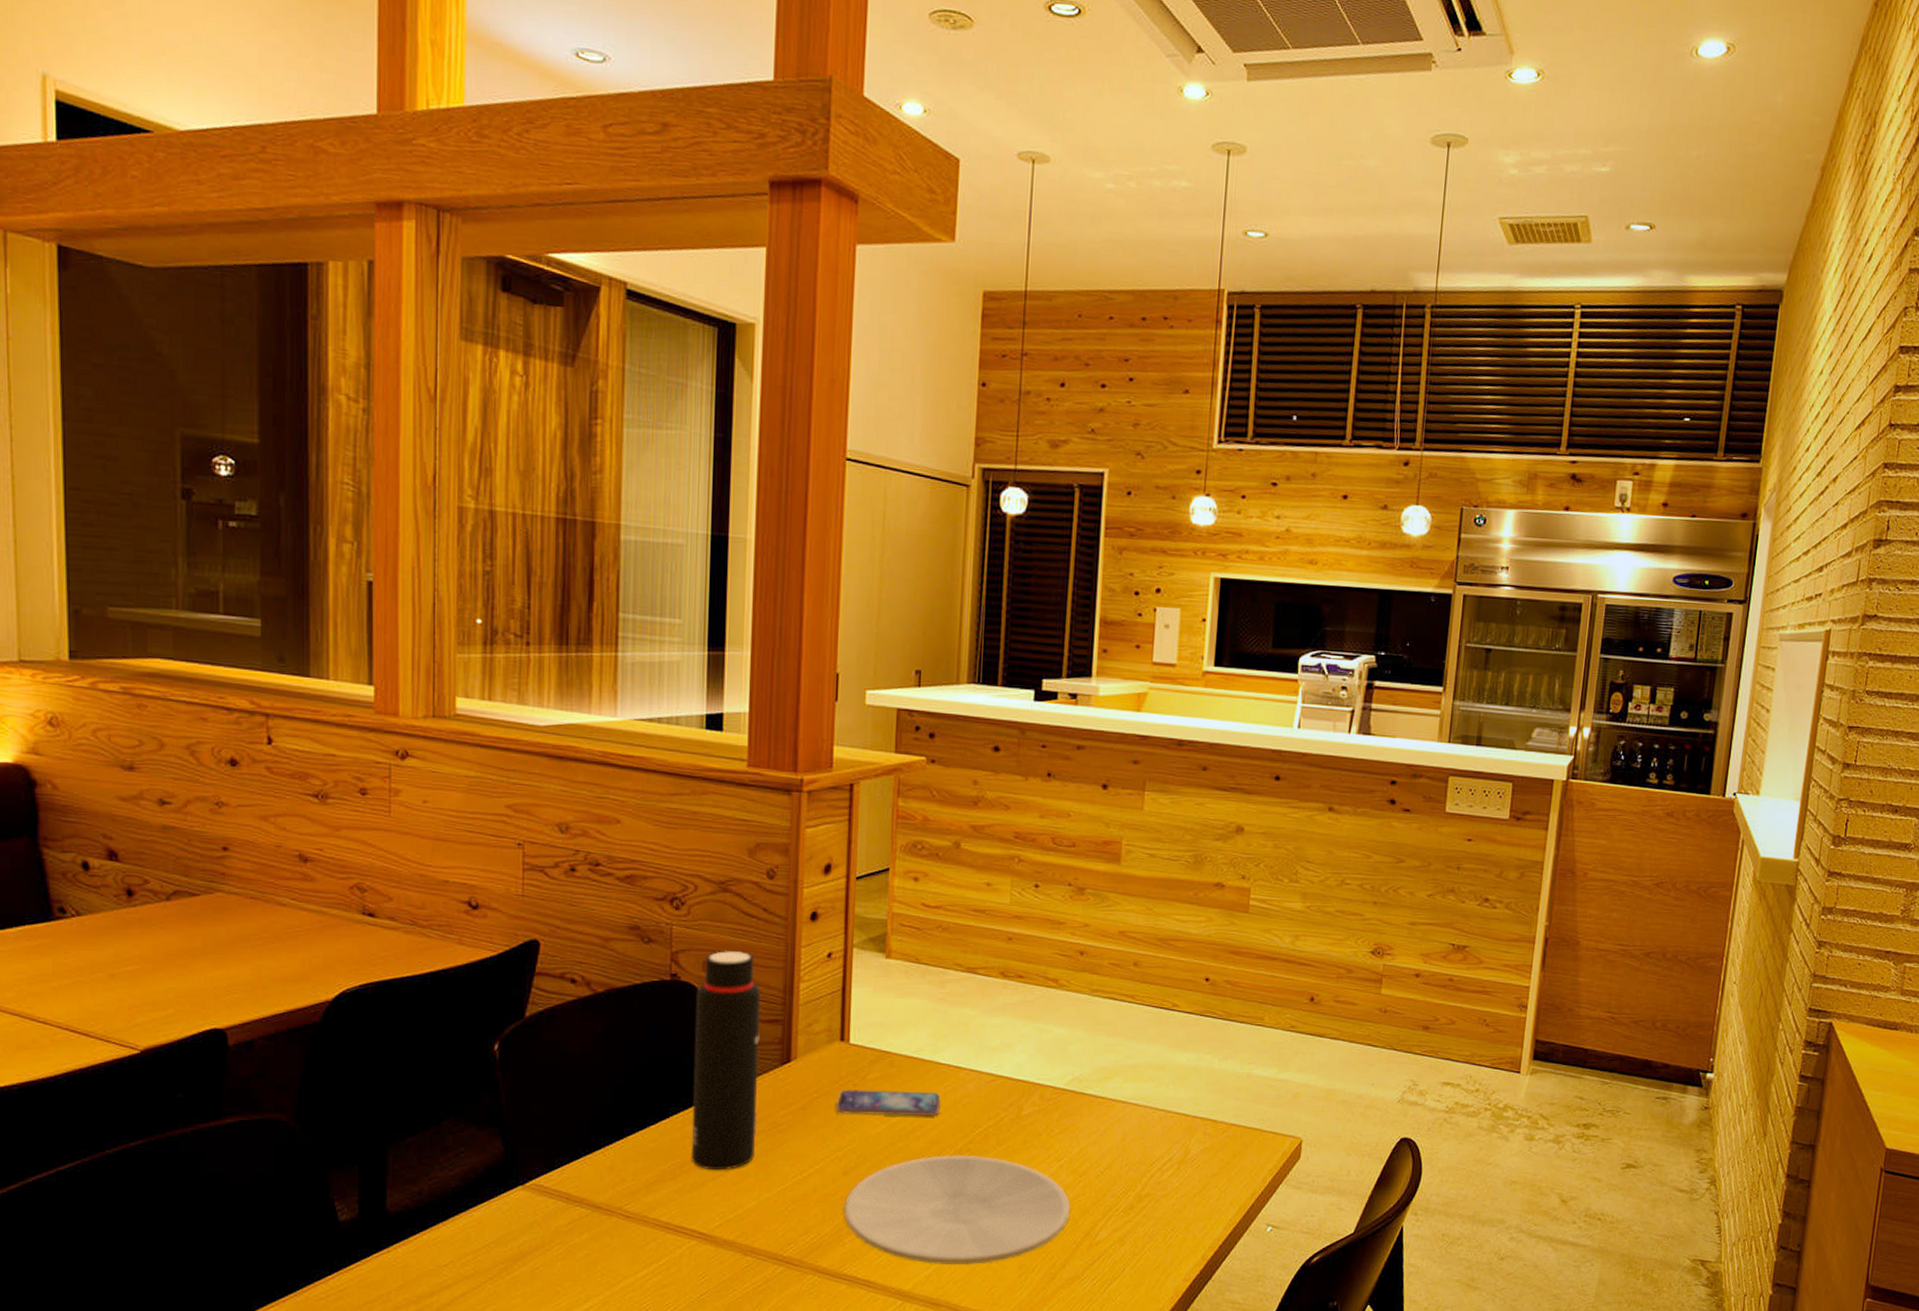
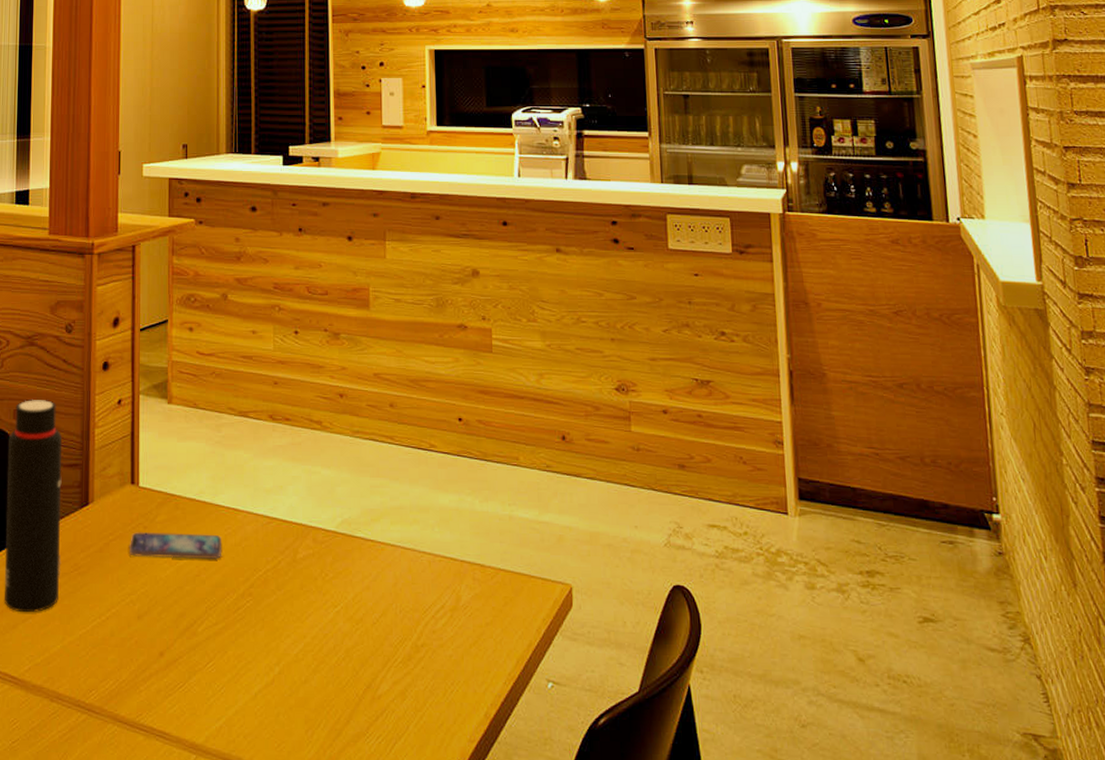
plate: present [843,1154,1070,1264] -> none [138,599,350,717]

